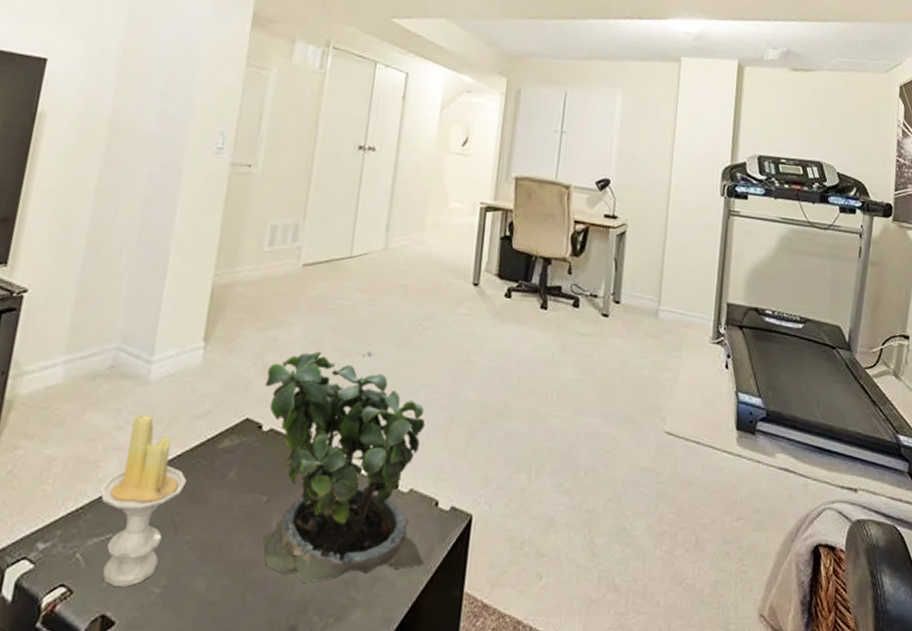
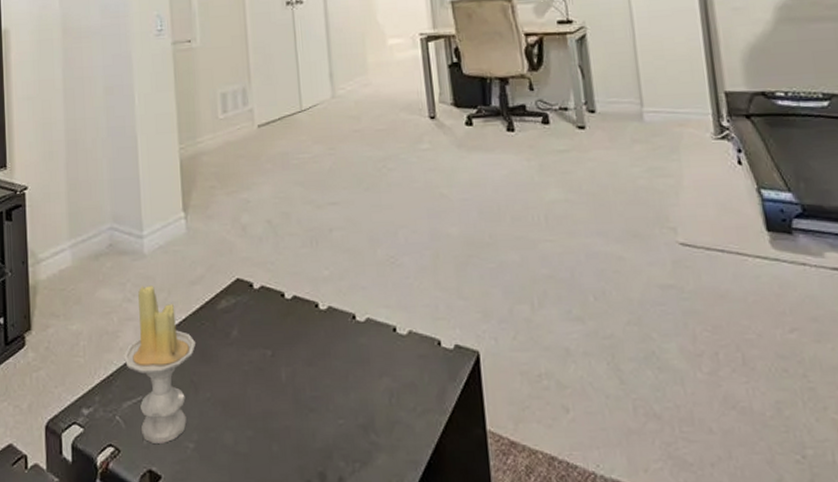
potted plant: present [263,351,426,583] -> none [246,199,439,430]

